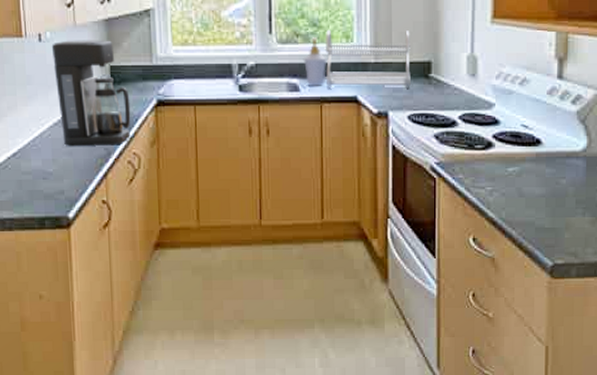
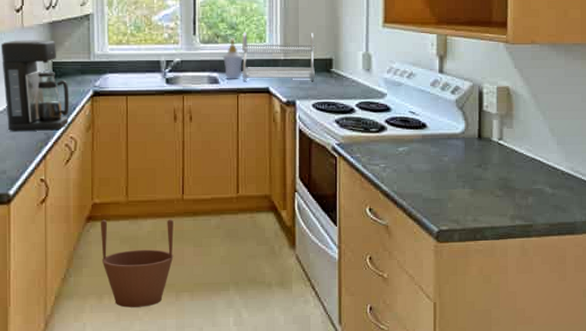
bucket: none [169,247,252,345] -> present [100,219,174,308]

